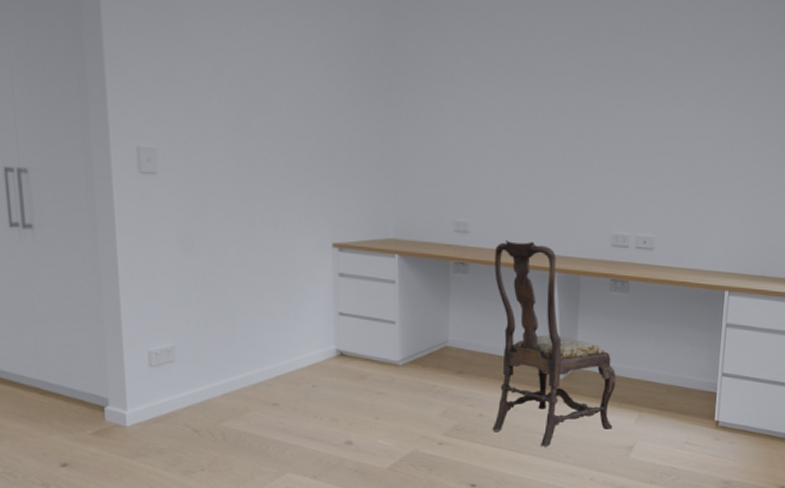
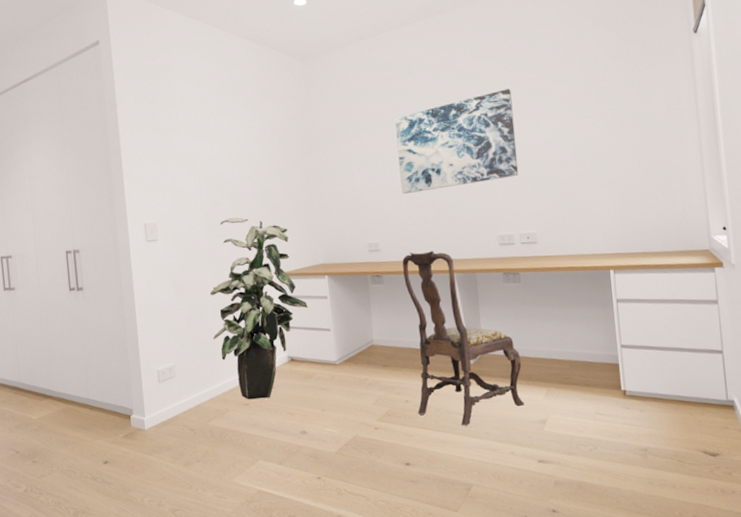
indoor plant: none [232,158,368,399] -> present [210,217,308,400]
wall art: none [505,56,652,168] -> present [395,89,519,195]

